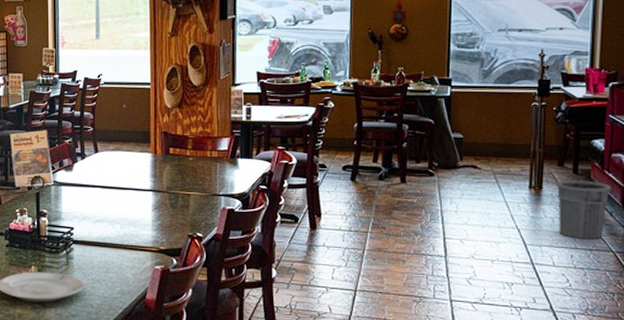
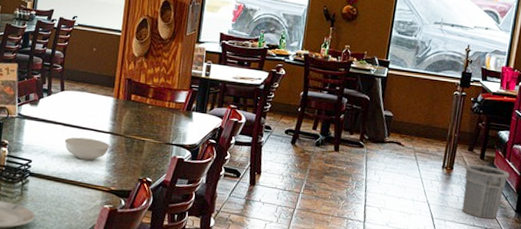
bowl: none [105,198,154,221] -> present [64,137,110,161]

